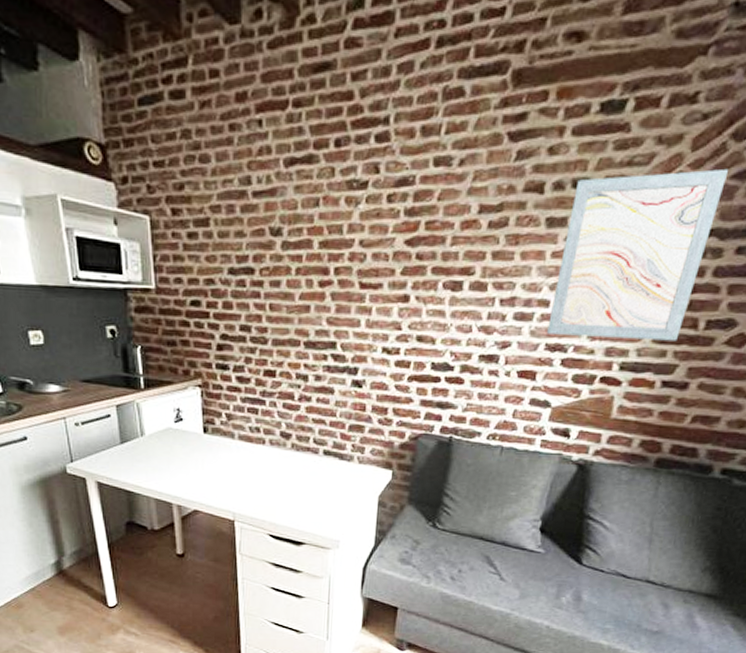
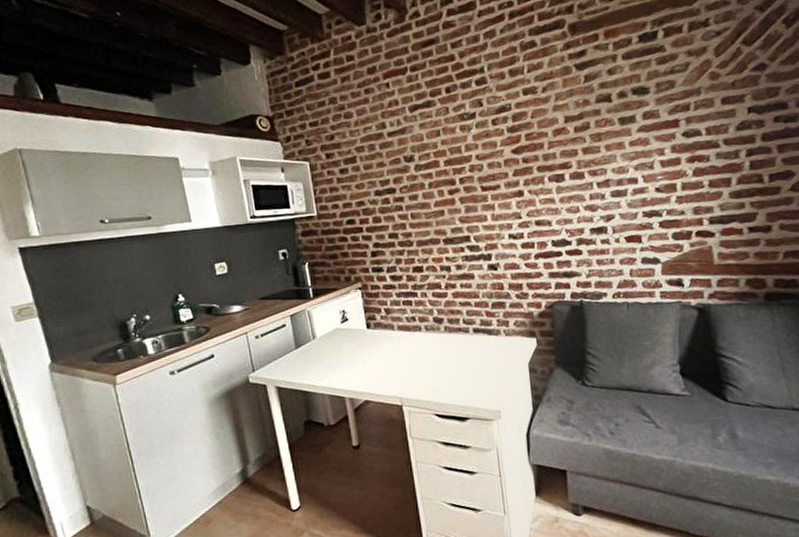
wall art: present [547,168,729,341] -> none [635,65,751,204]

